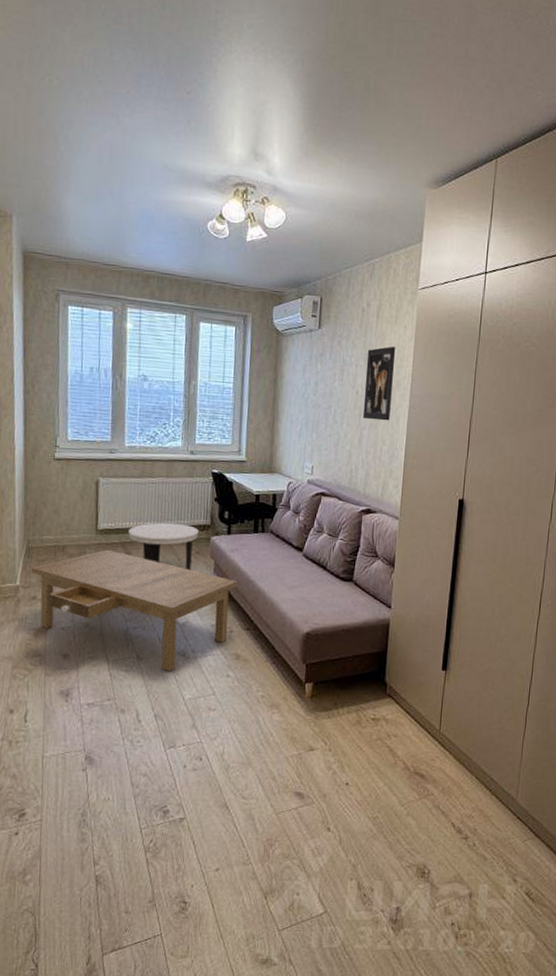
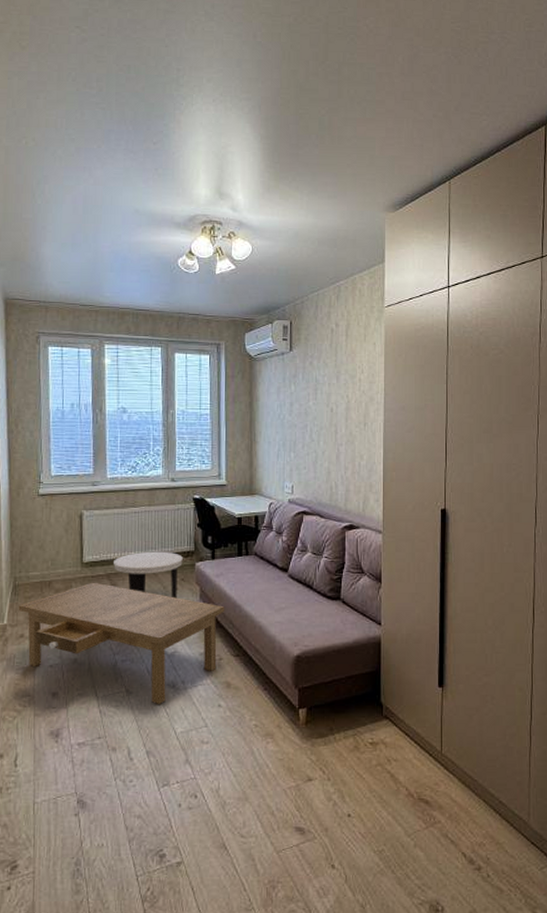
wall art: present [362,346,396,421] -> none [338,363,367,436]

